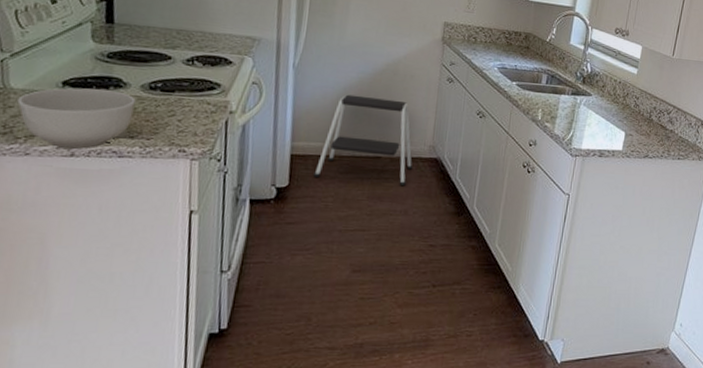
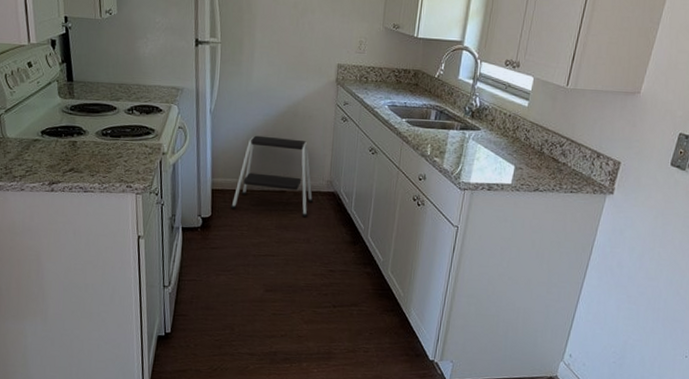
bowl: present [17,87,136,150] -> none [13,136,93,186]

